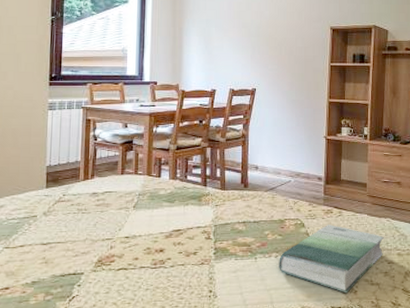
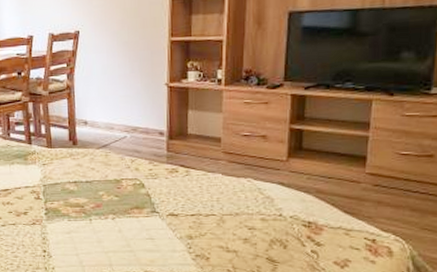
book: present [279,225,384,294] -> none [116,185,243,260]

